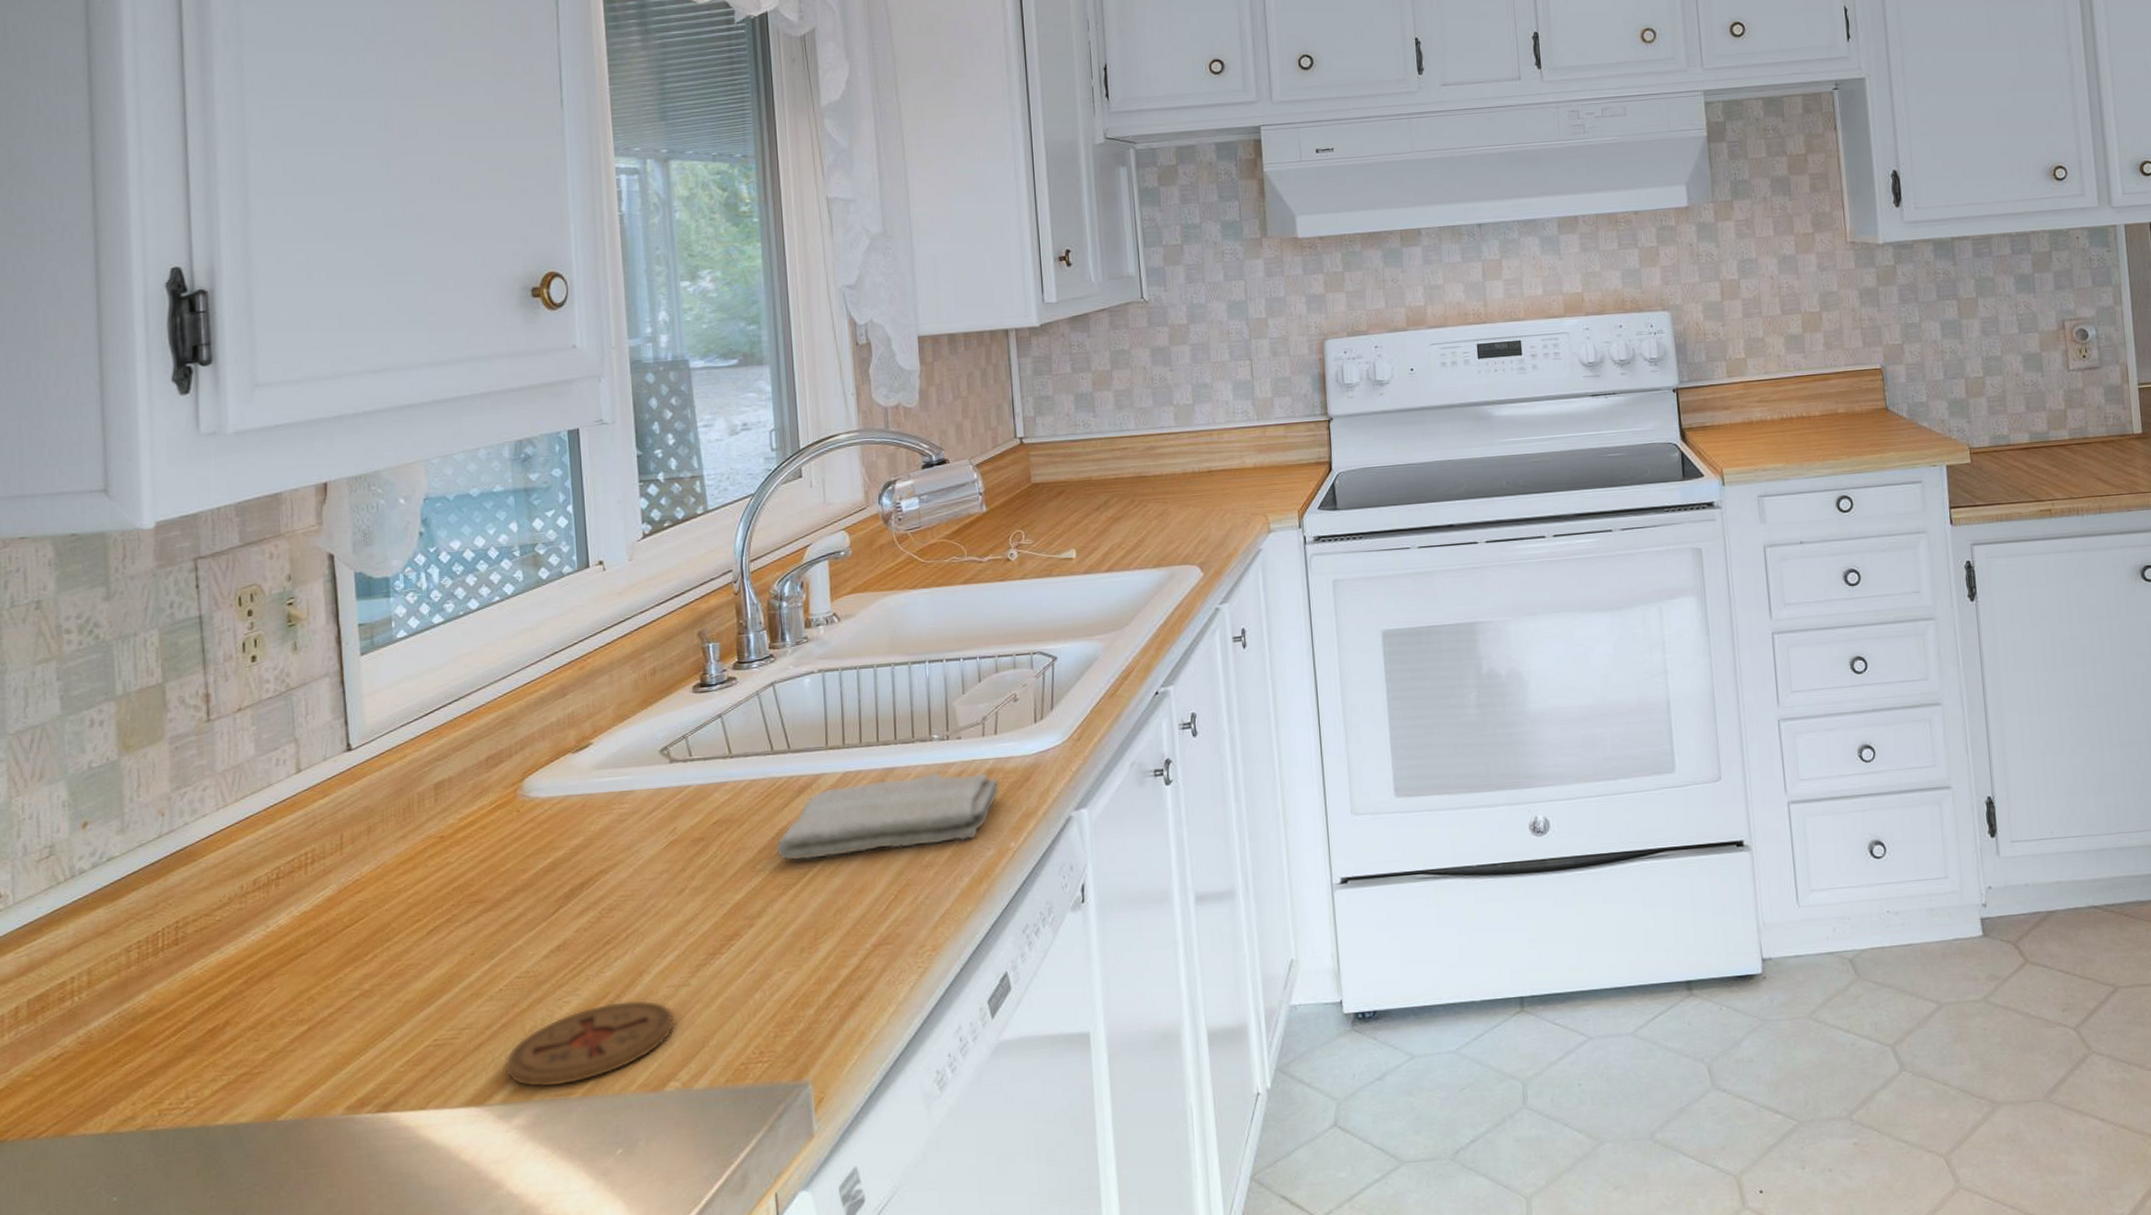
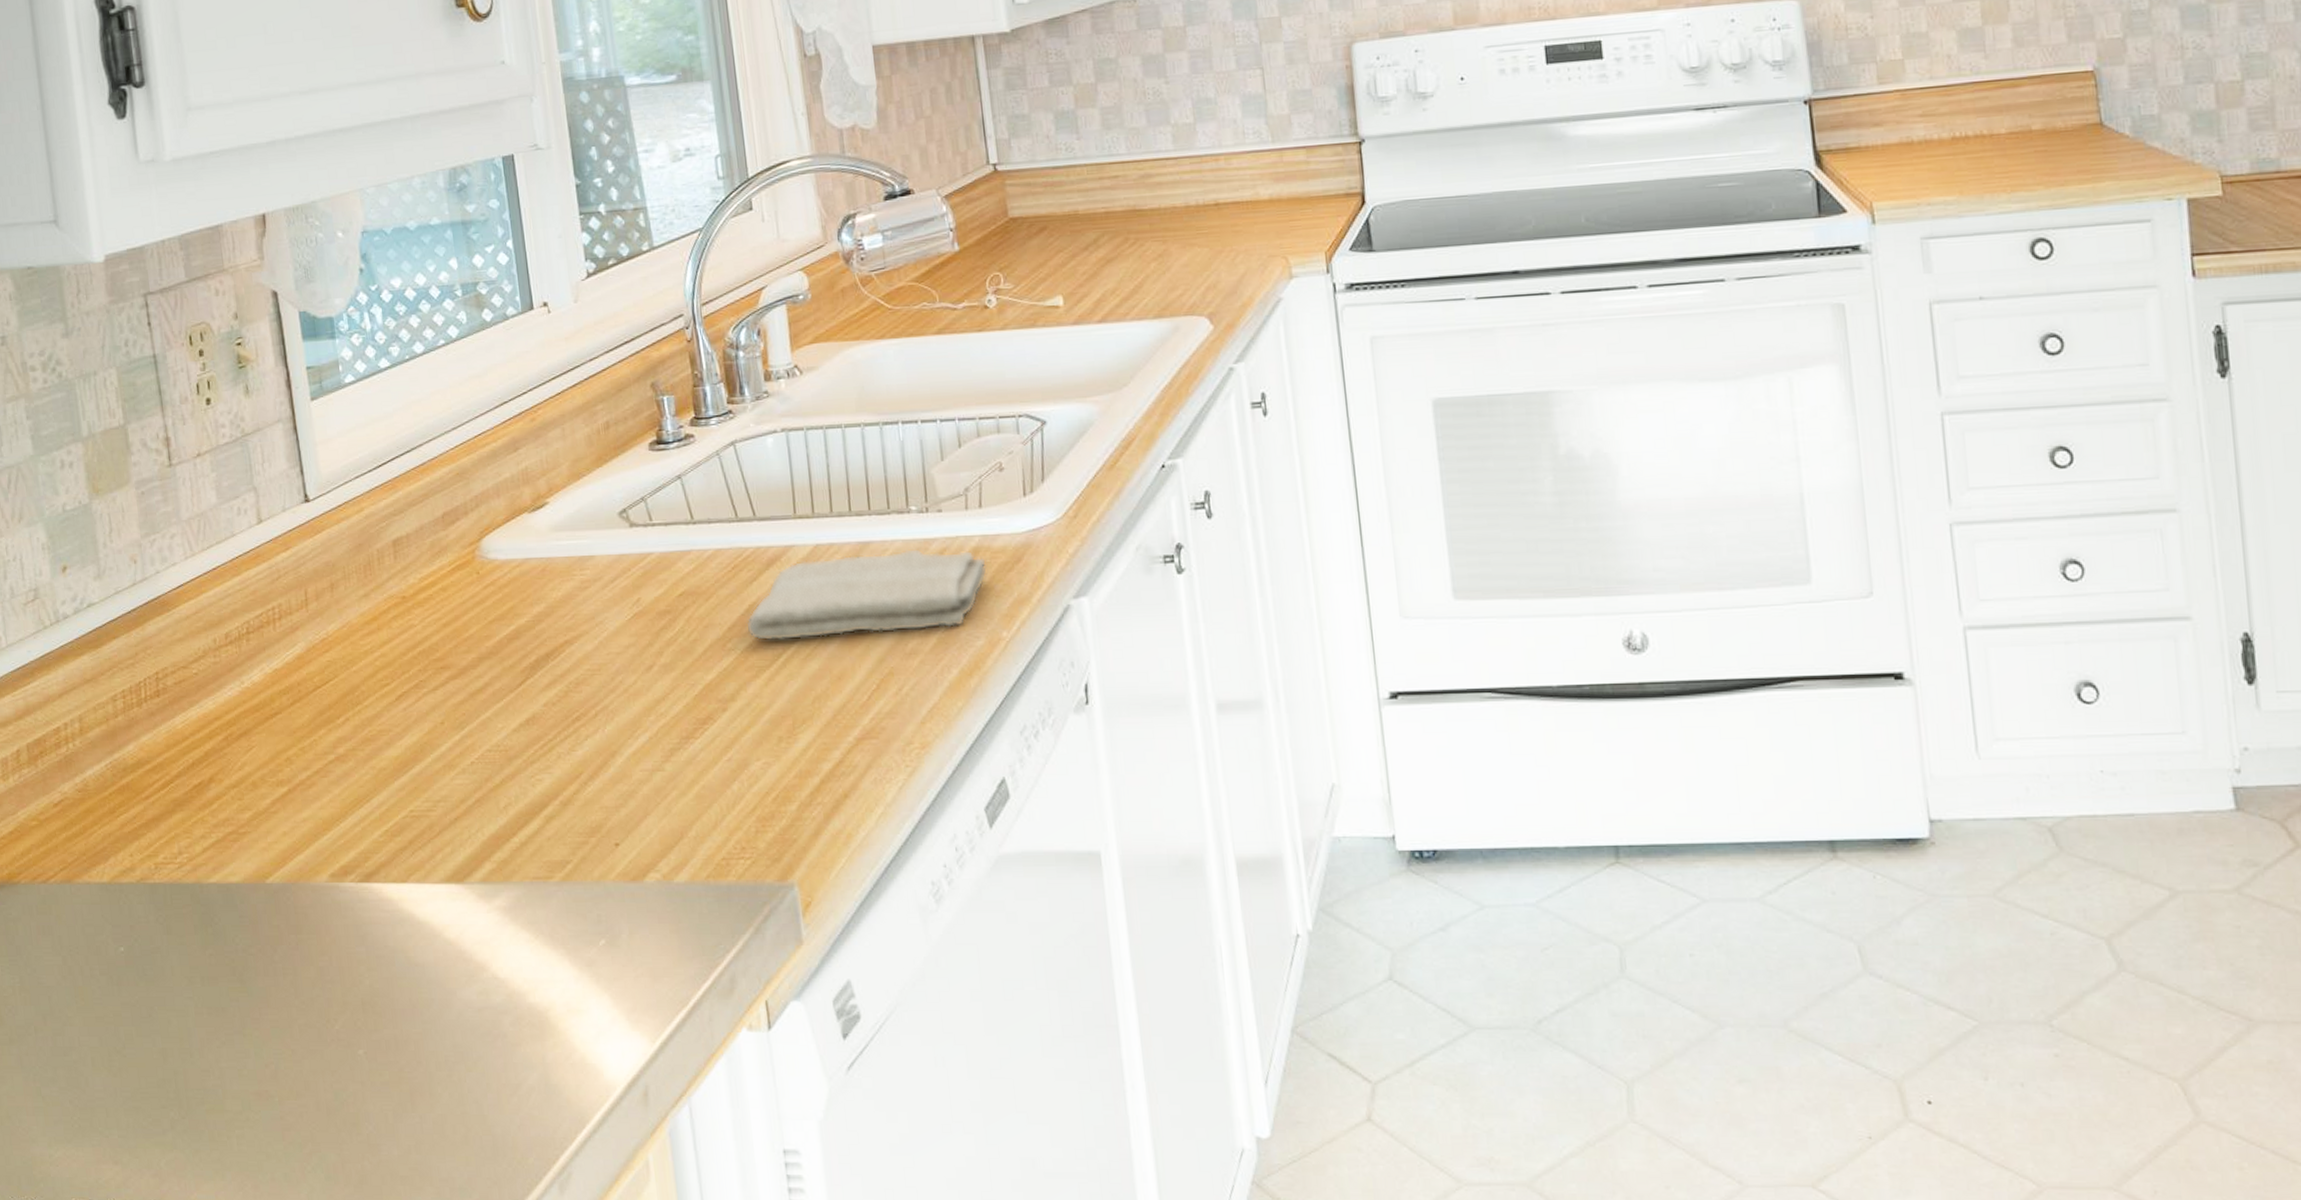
coaster: present [505,999,675,1088] -> none [481,782,651,869]

